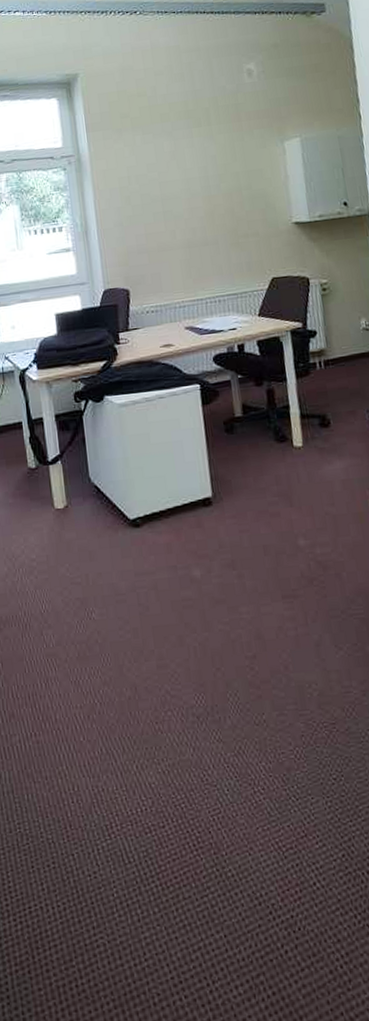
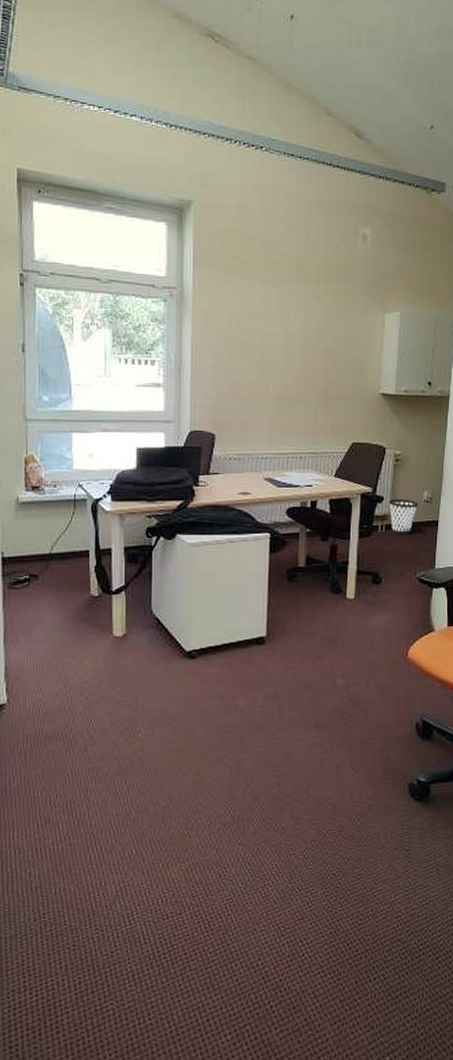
wastebasket: none [323,330,358,370] -> present [389,498,419,535]

